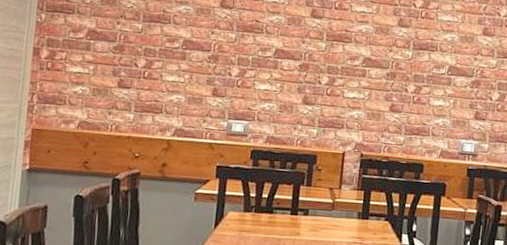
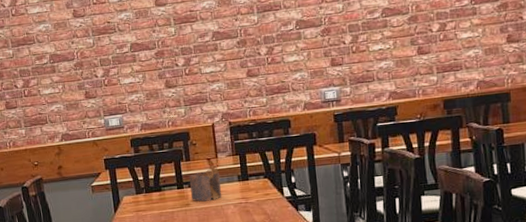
napkin holder: none [304,195,339,236] -> present [188,164,223,202]

